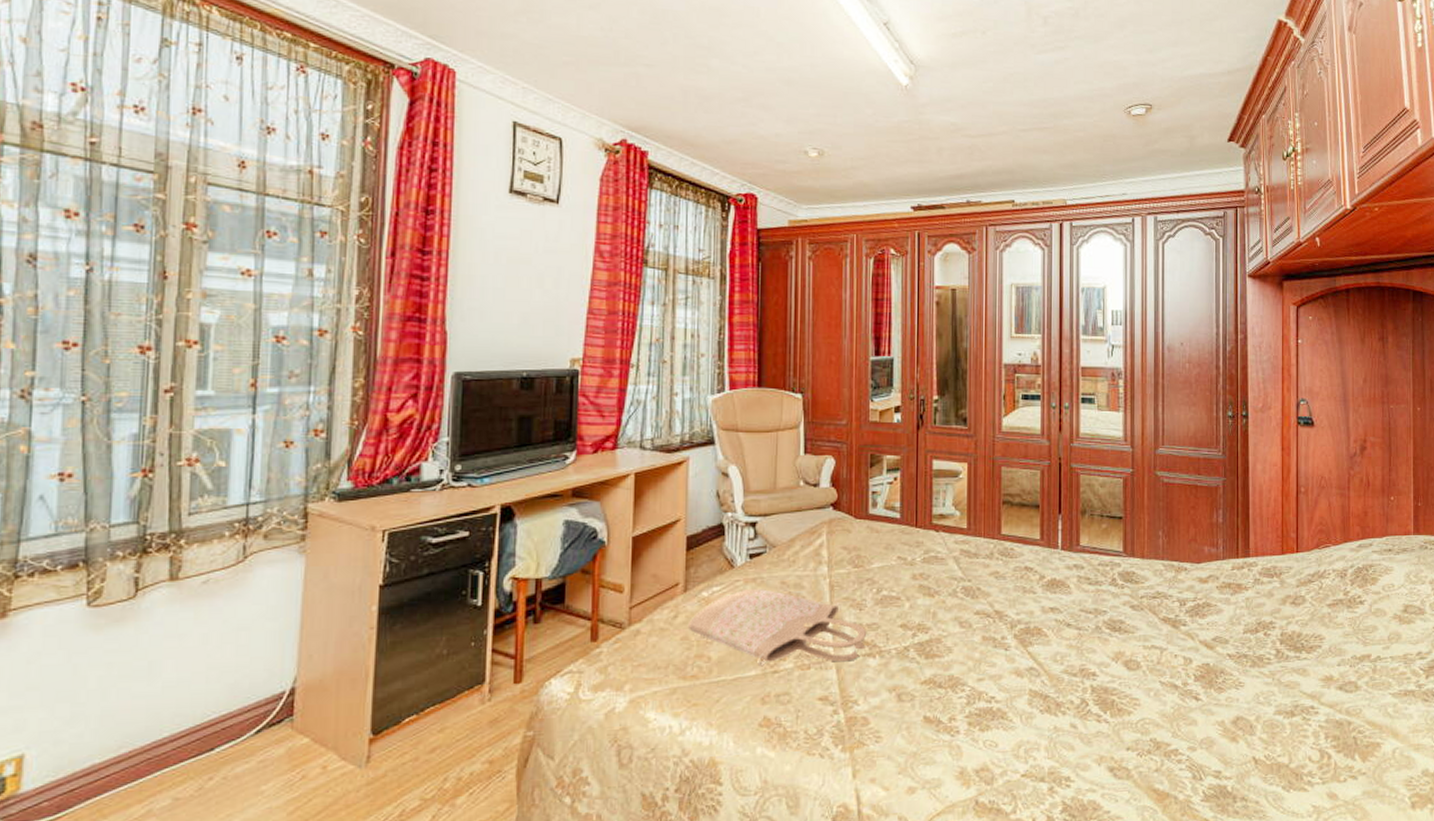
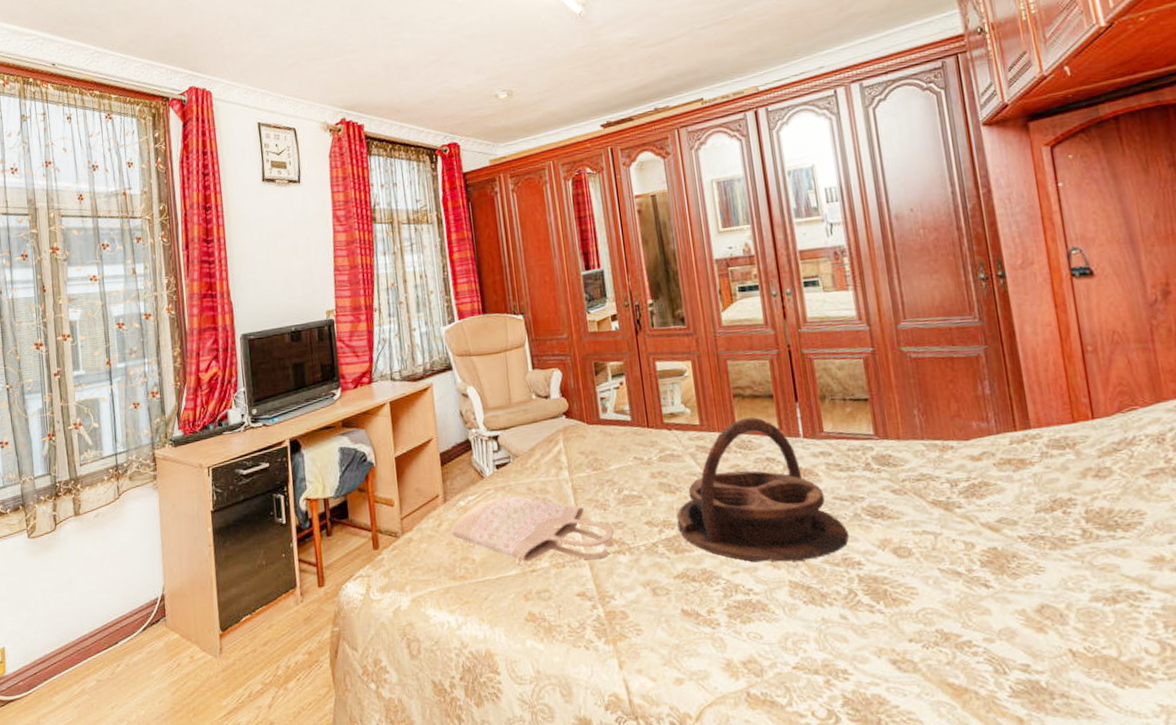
serving tray: none [932,526,1088,671] -> present [676,417,849,562]

